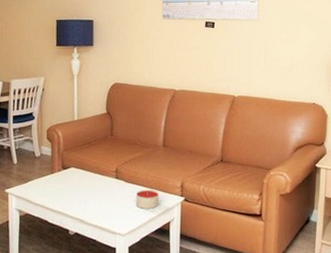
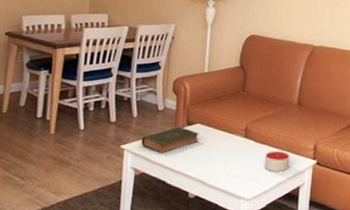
book: none [23,171,74,195] -> present [141,126,199,153]

